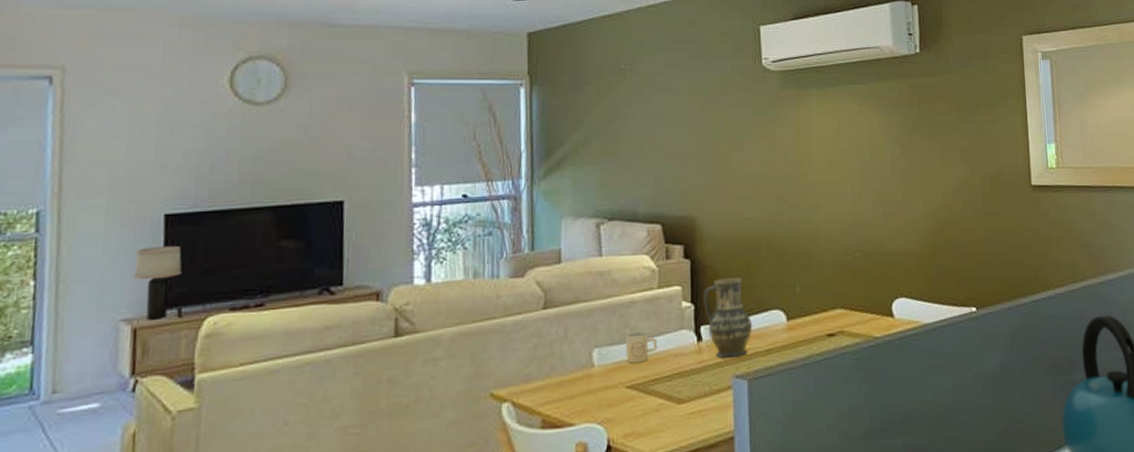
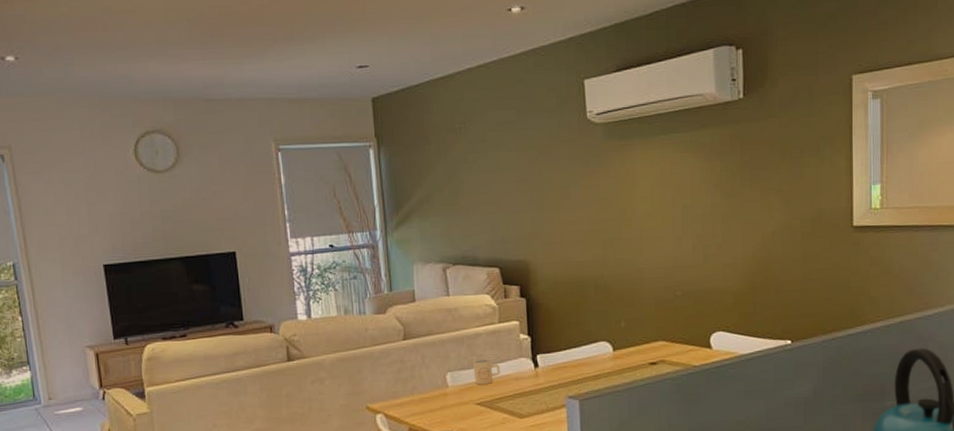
table lamp: present [133,246,182,320] -> none [87,290,123,347]
vase: present [703,278,752,359] -> none [538,314,582,383]

